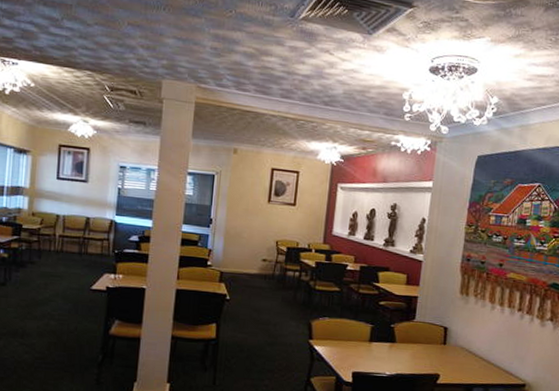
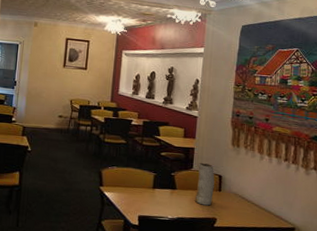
vase: none [416,313,440,361] -> present [194,163,215,206]

